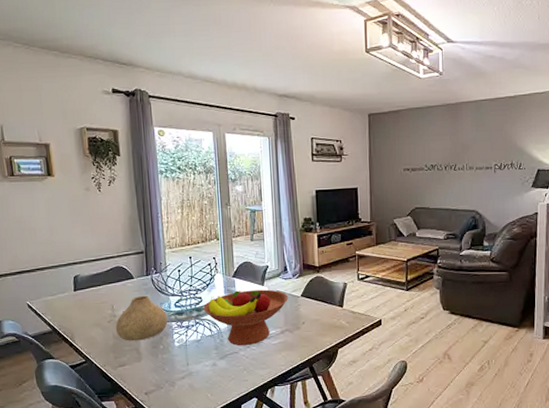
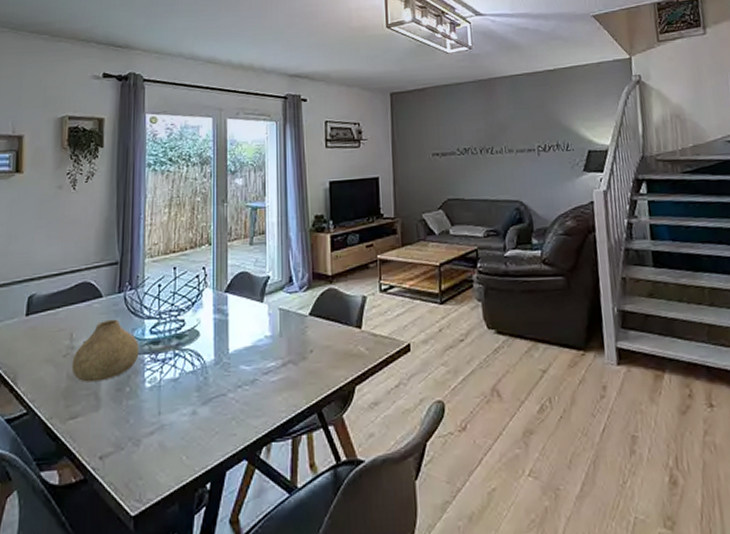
fruit bowl: present [203,289,288,346] -> none [186,307,293,386]

